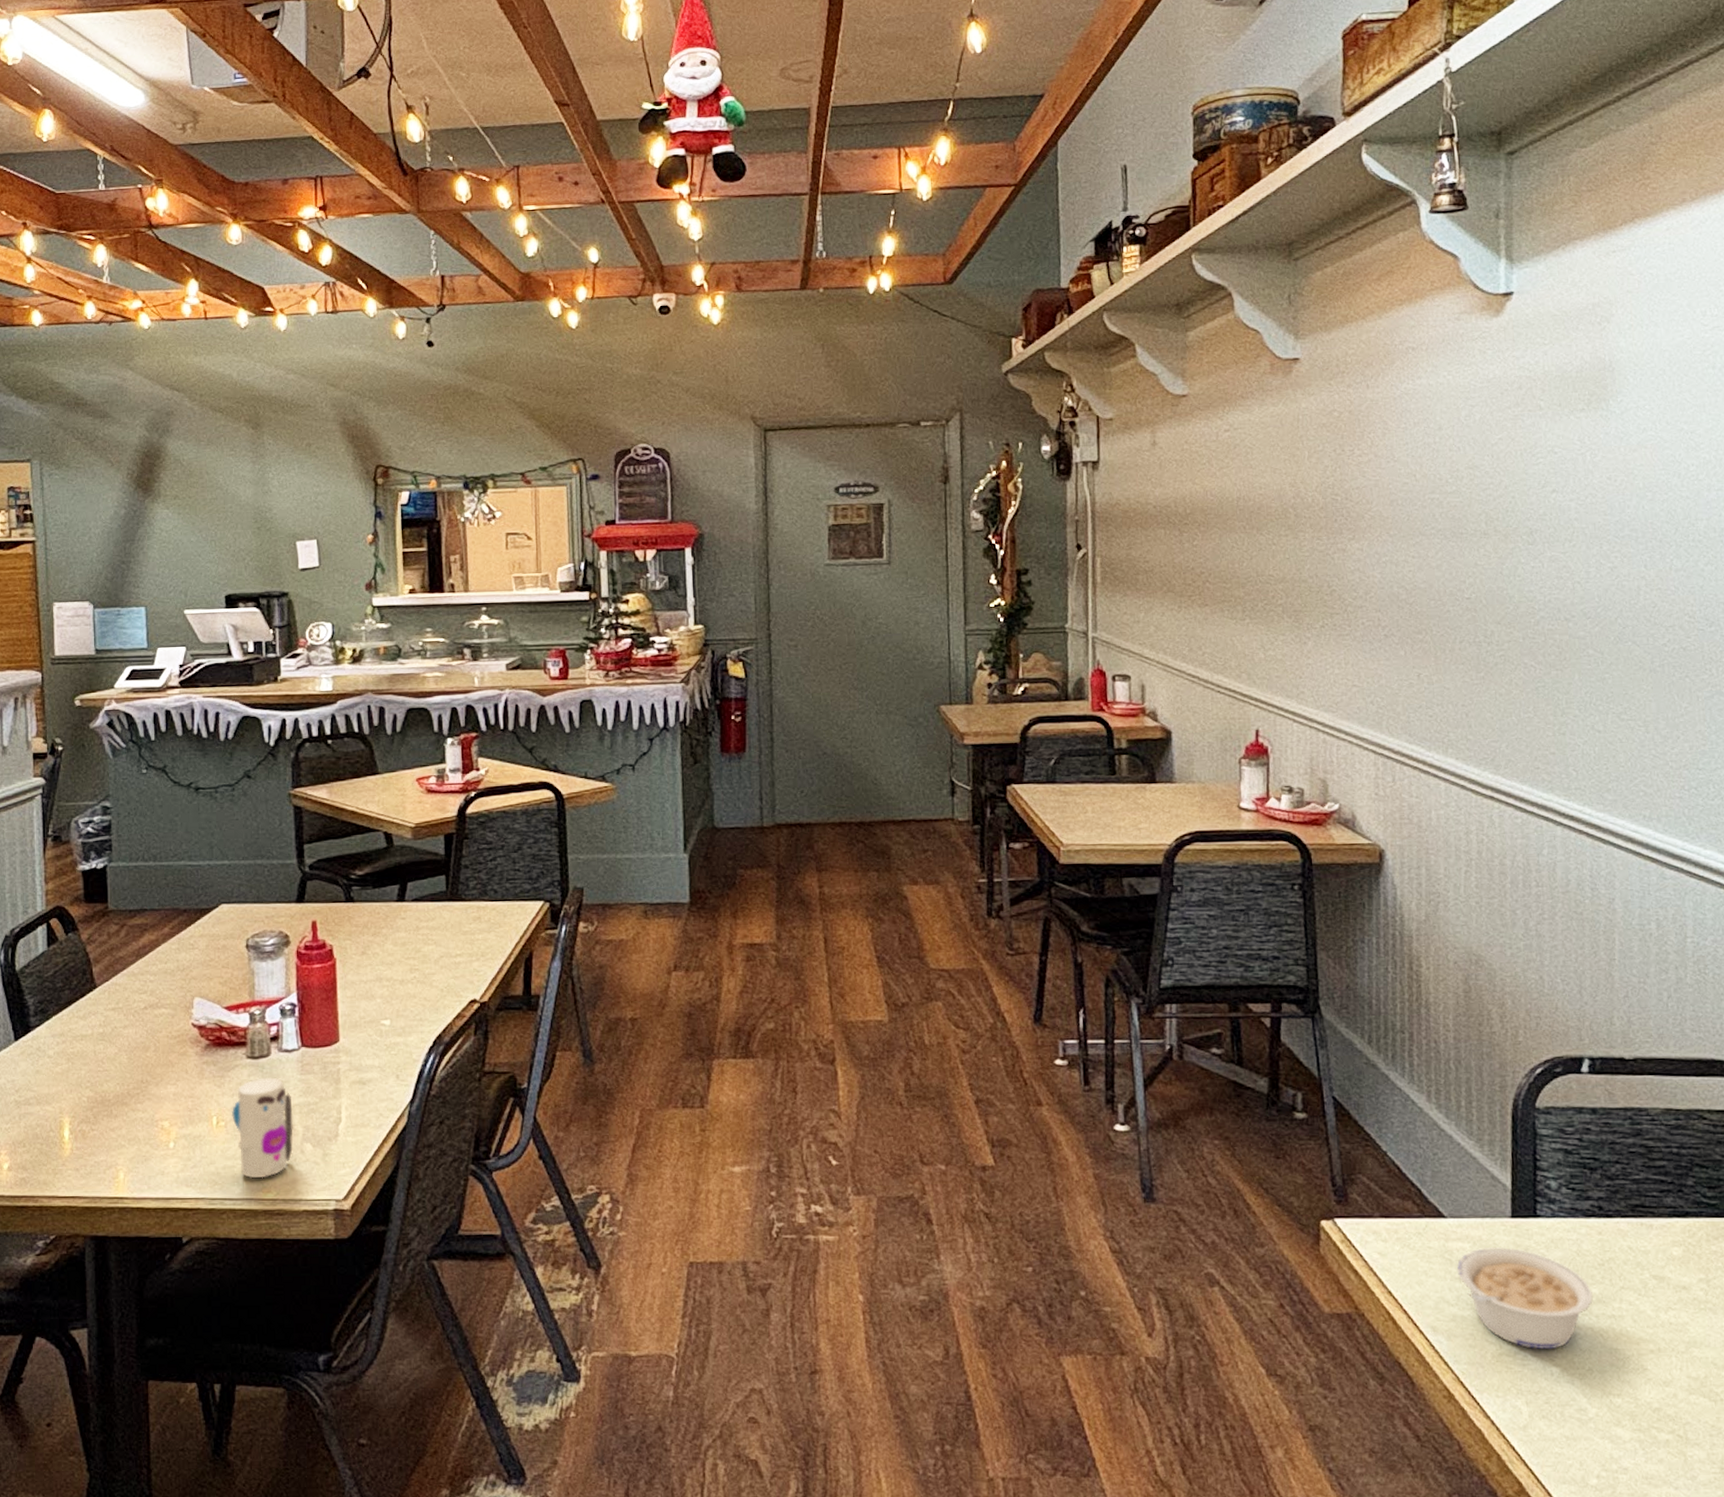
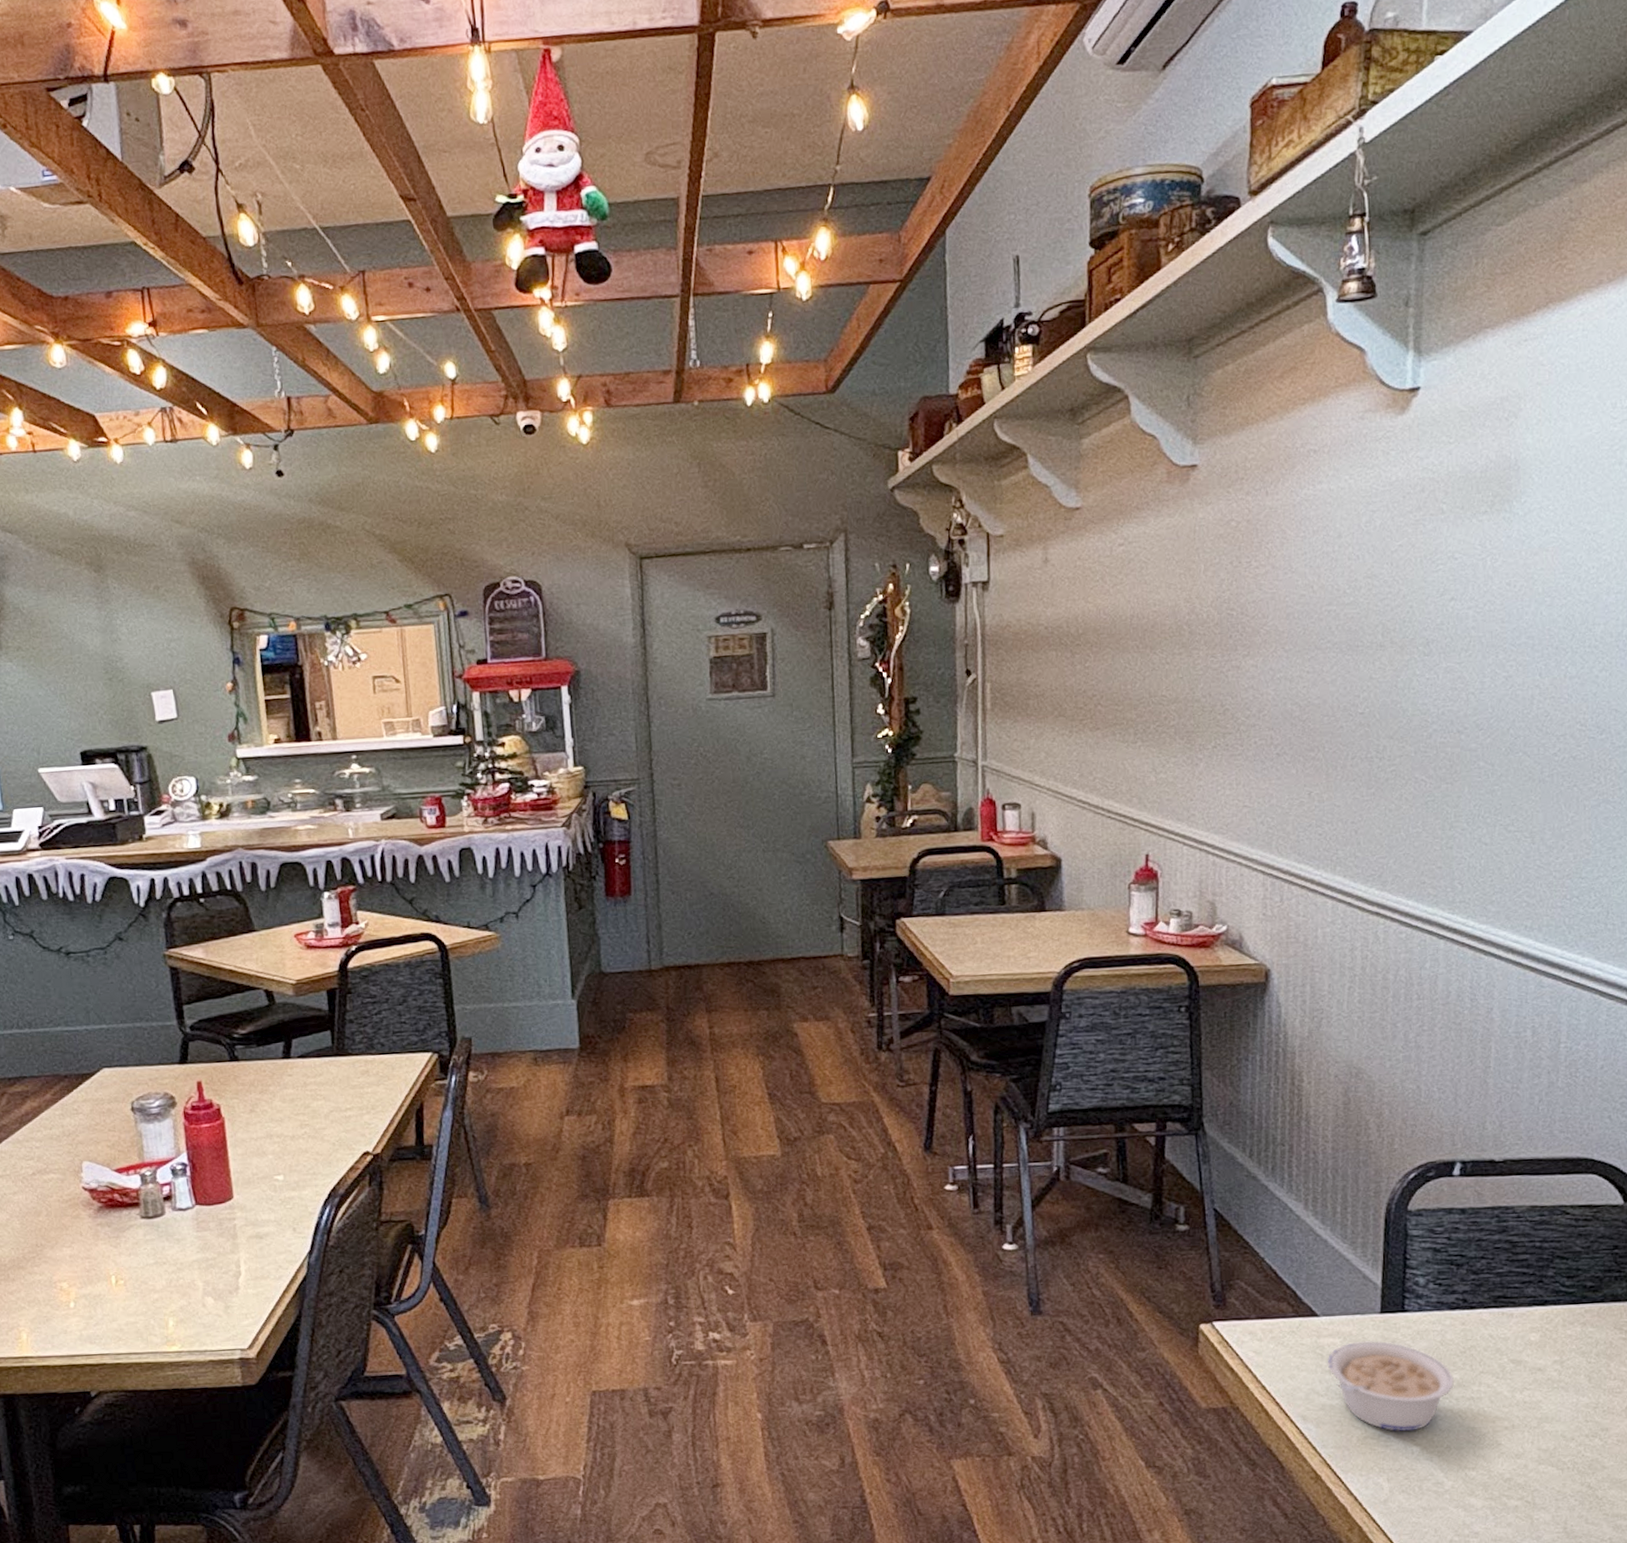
toy: present [232,1077,293,1179] -> none [130,1235,194,1333]

